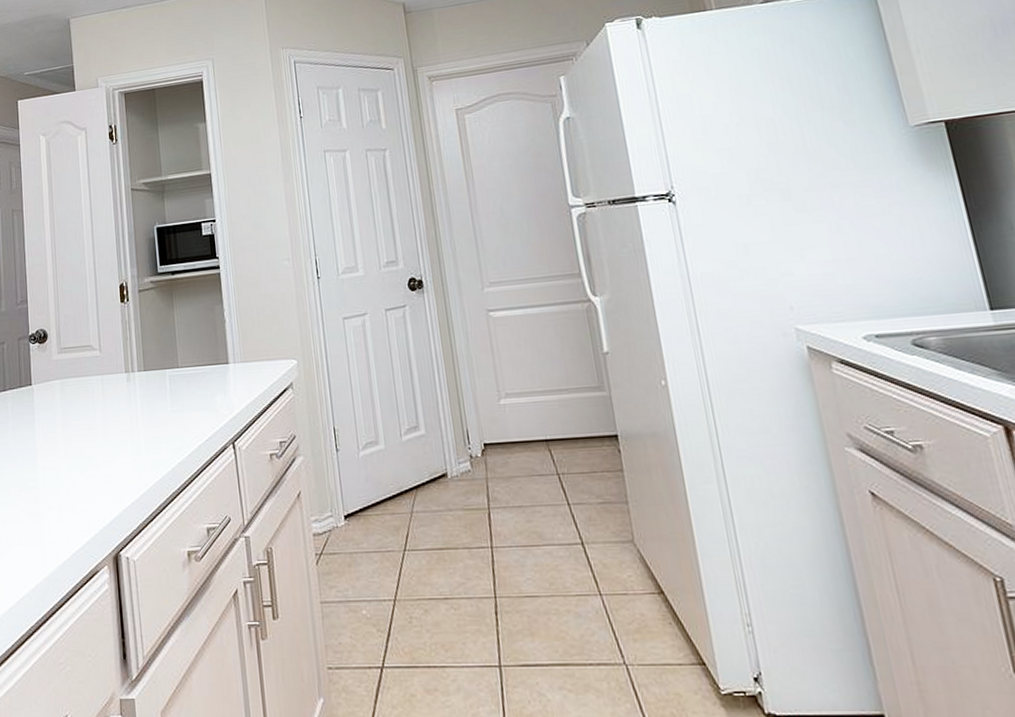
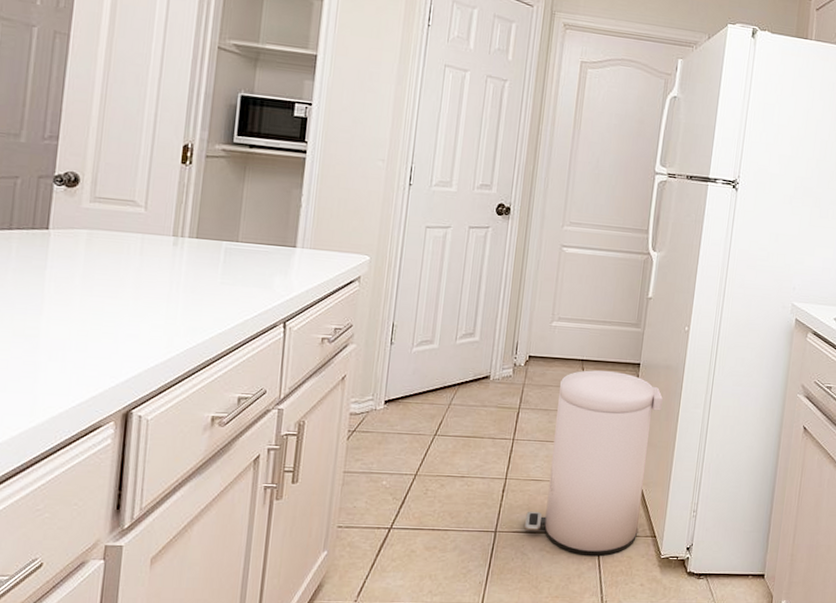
pedal bin: none [527,448,680,694] -> present [524,370,664,556]

